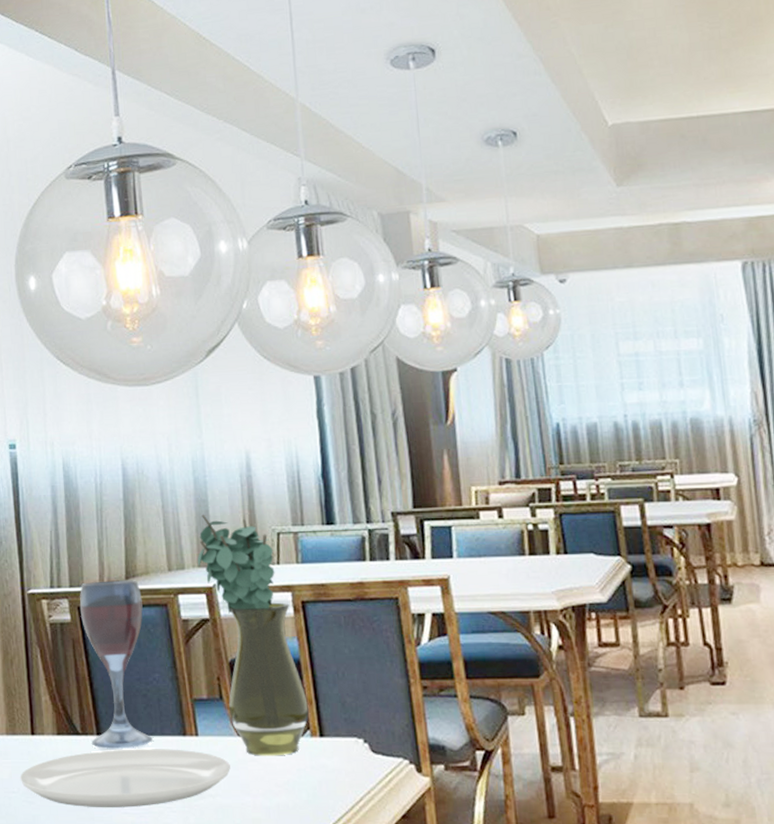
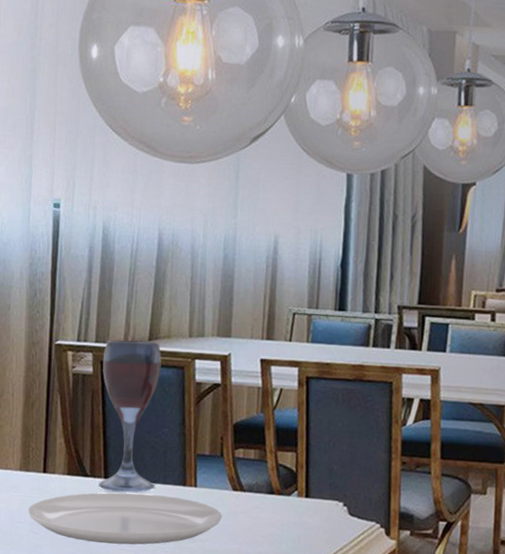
vase: present [197,514,309,756] -> none [216,288,299,511]

